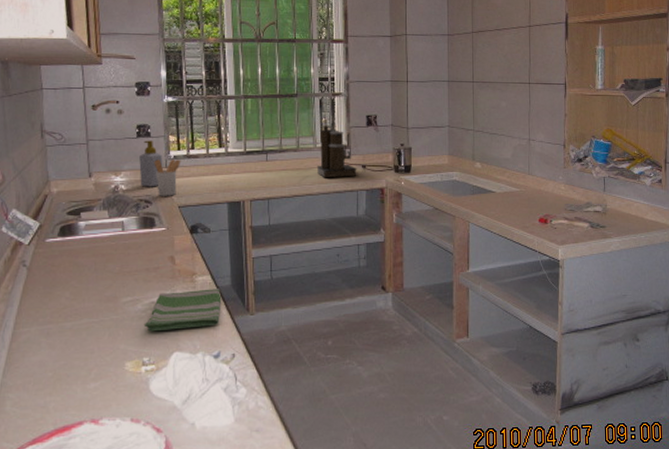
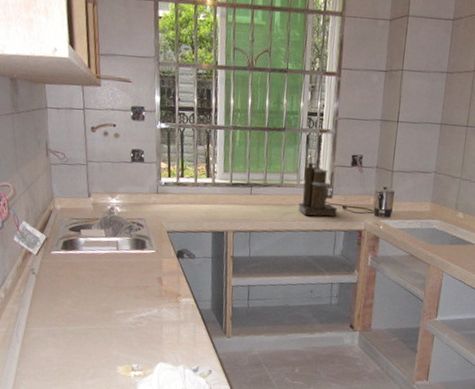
soap bottle: present [139,140,163,187] -> none [133,165,155,211]
dish towel: present [144,289,222,332] -> none [133,310,202,344]
utensil holder: present [154,159,181,196] -> none [146,185,171,221]

